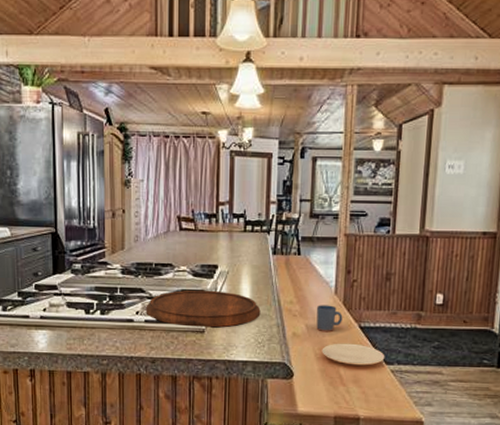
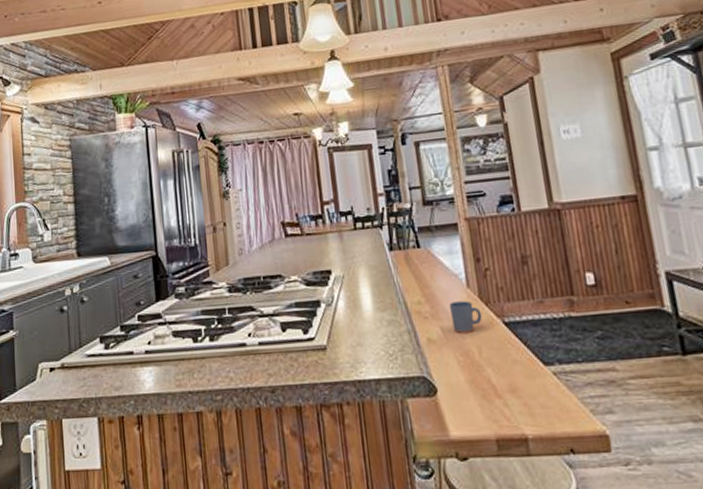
cutting board: present [146,290,261,328] -> none [258,299,387,345]
plate: present [321,343,385,366] -> none [464,343,542,371]

